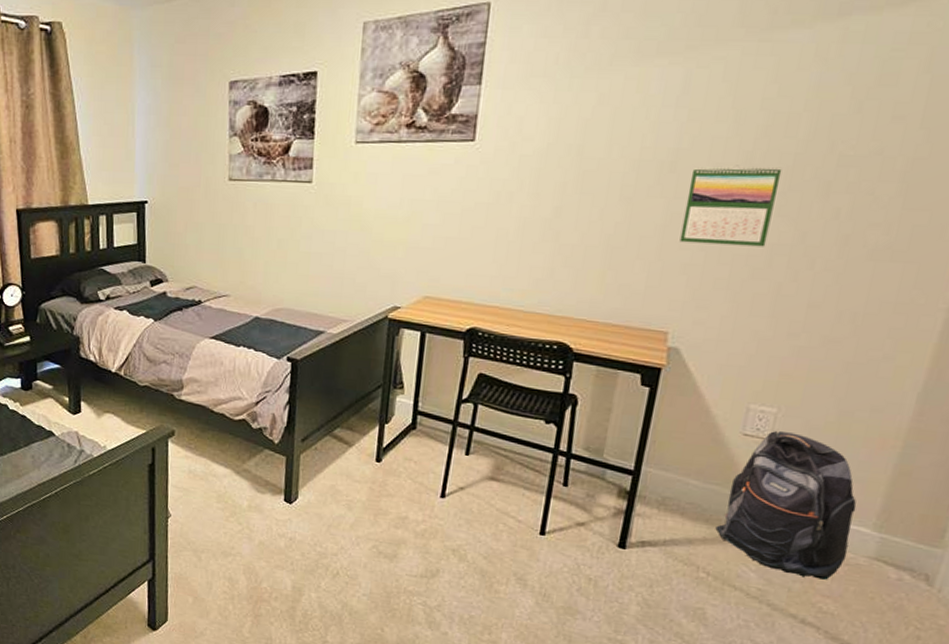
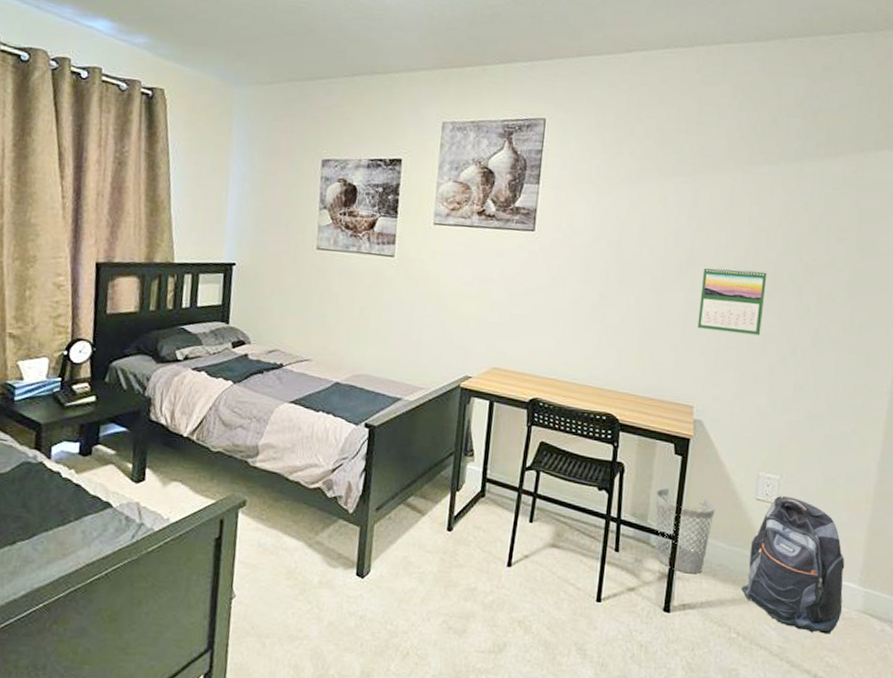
wastebasket: none [610,421,689,512] -> present [655,487,715,574]

